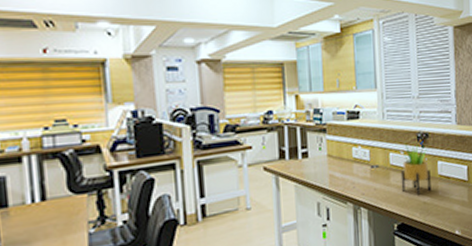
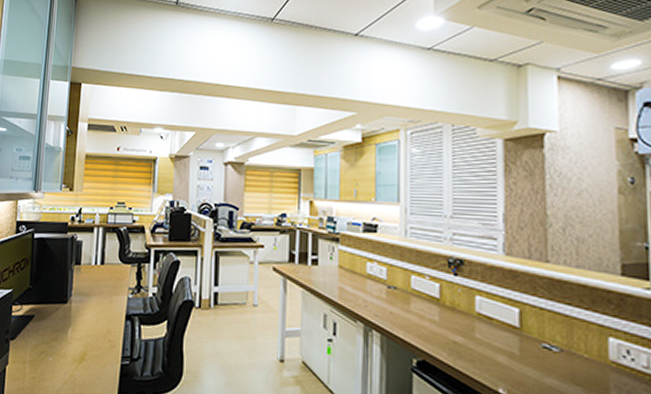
potted plant: present [400,143,431,195] -> none [424,267,465,332]

